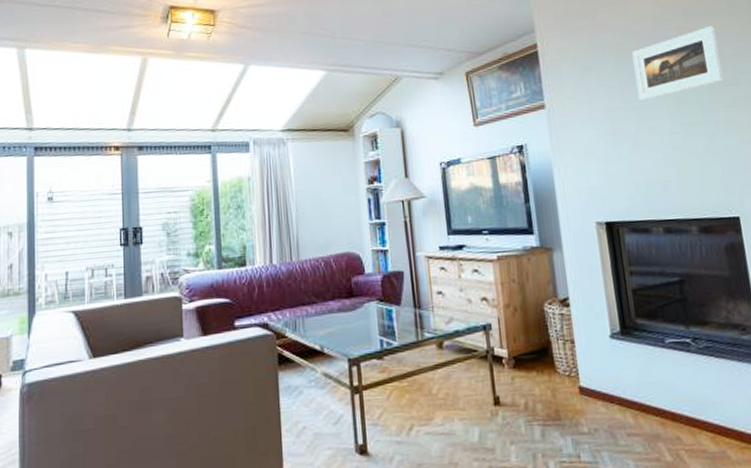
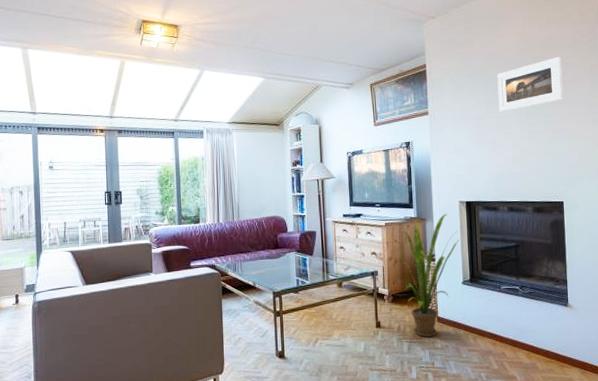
house plant: none [519,240,601,417] -> present [401,214,459,337]

